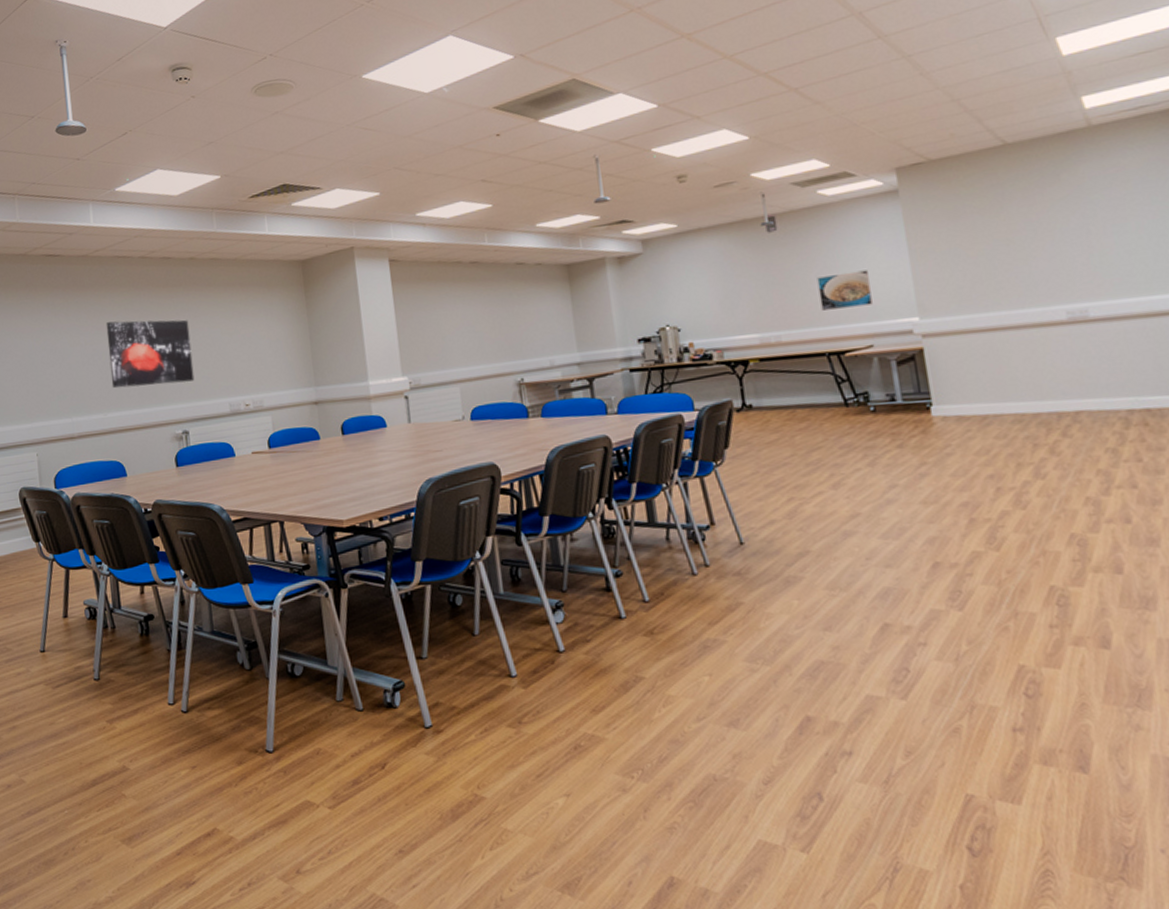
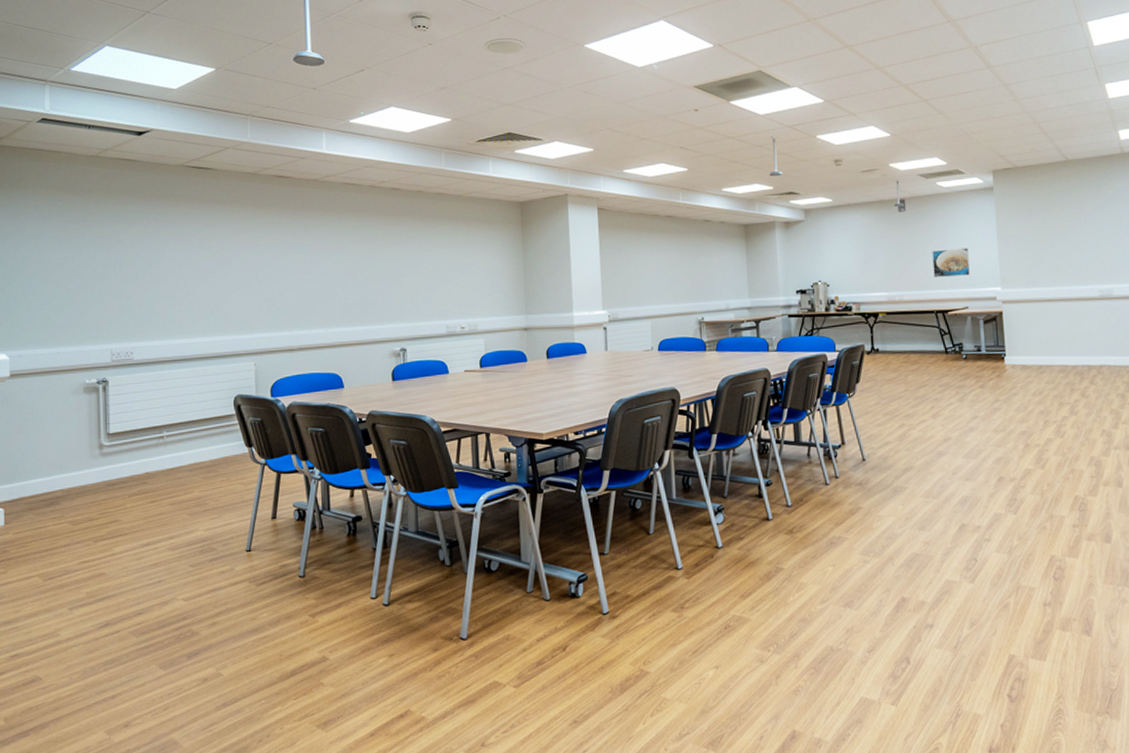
wall art: present [105,319,195,389] -> none [332,243,415,306]

